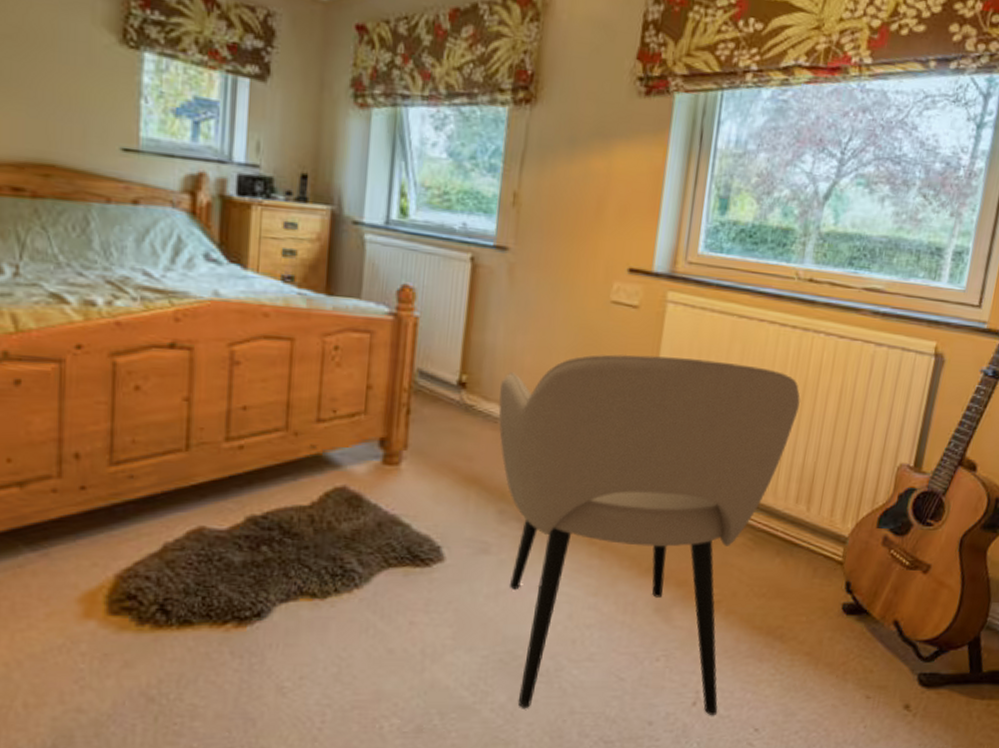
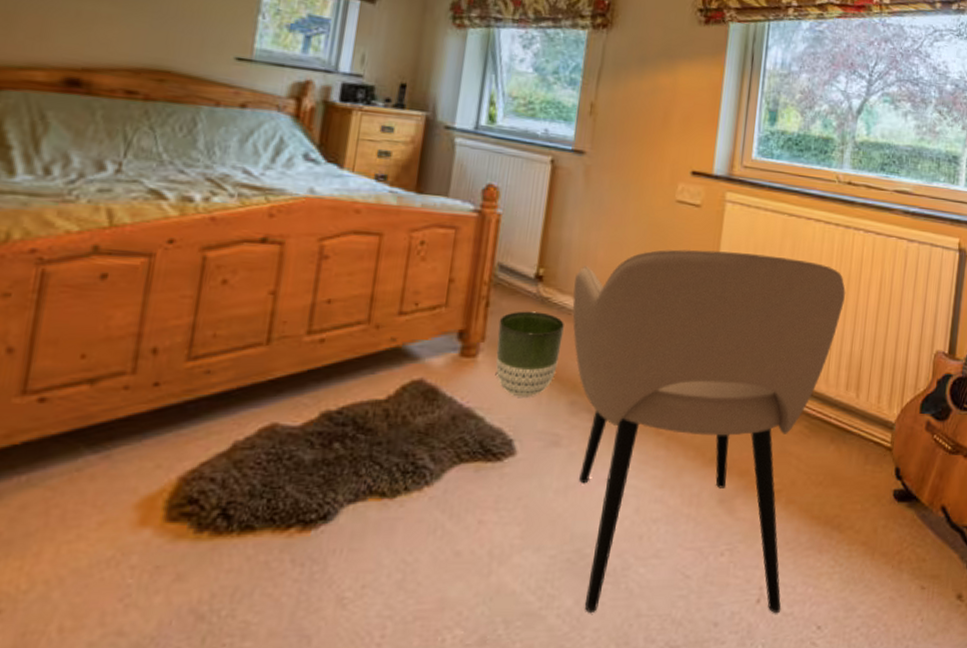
planter: none [419,419,490,506] -> present [495,311,564,397]

